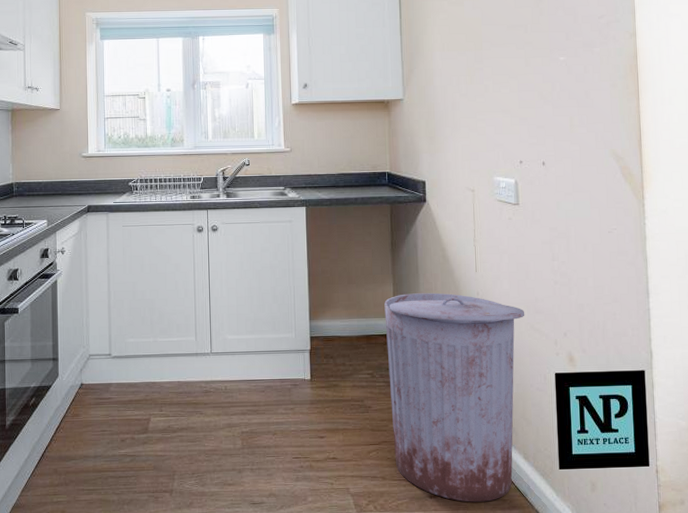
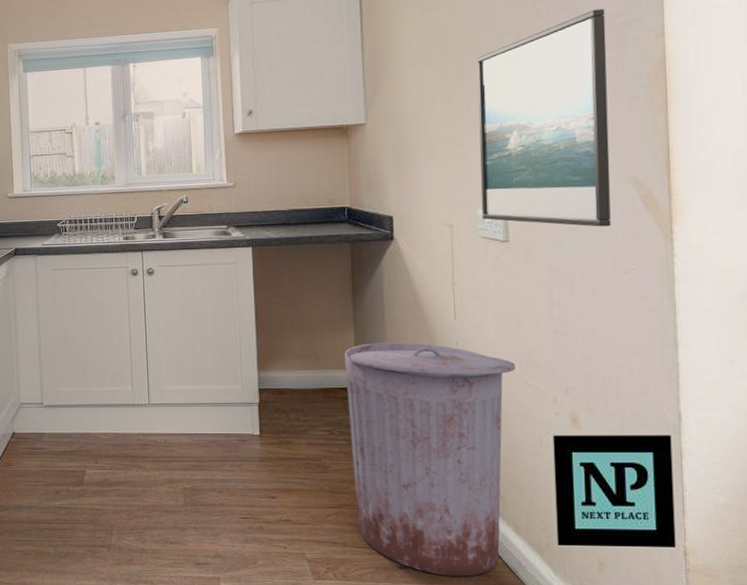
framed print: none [493,11,598,193] -> present [476,8,611,227]

